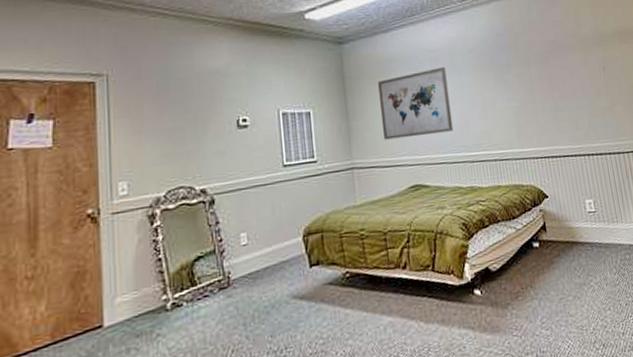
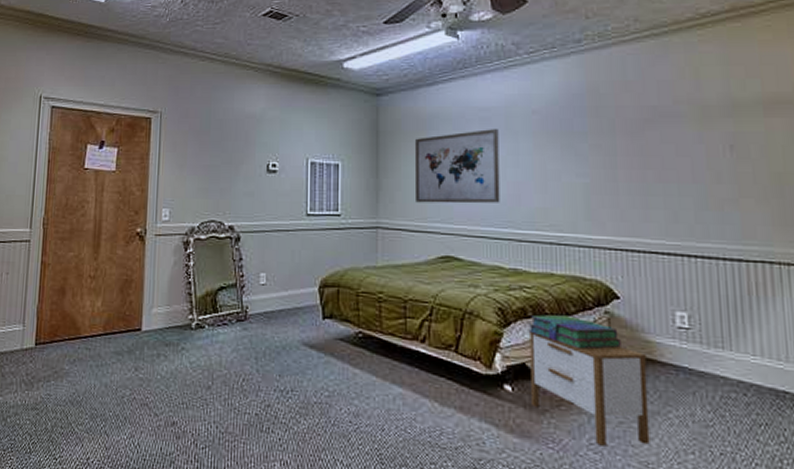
stack of books: none [487,218,554,246] -> present [529,314,621,350]
nightstand: none [488,236,582,323] -> present [530,331,650,446]

